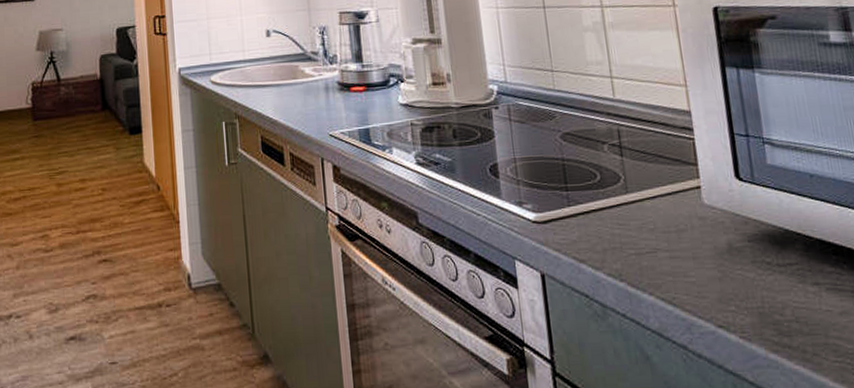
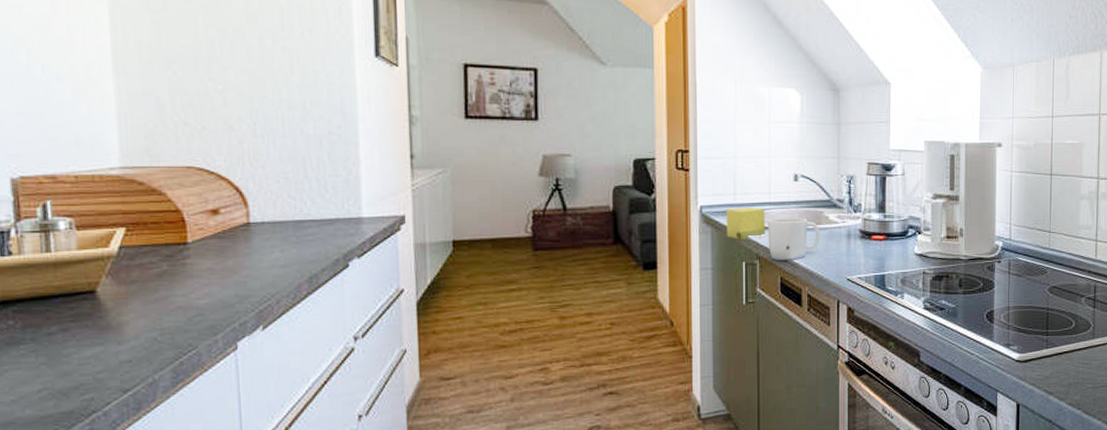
sponge: none [203,66,242,99] -> present [726,208,765,239]
mug: none [244,73,298,119] -> present [768,218,821,261]

